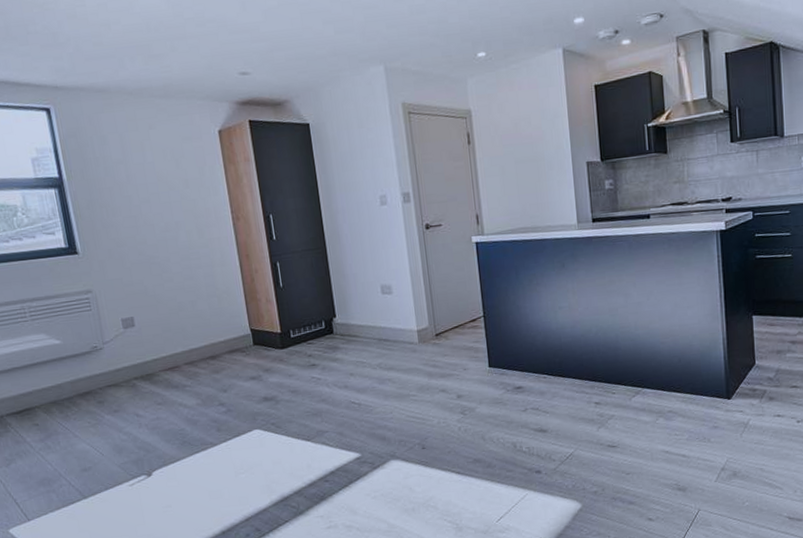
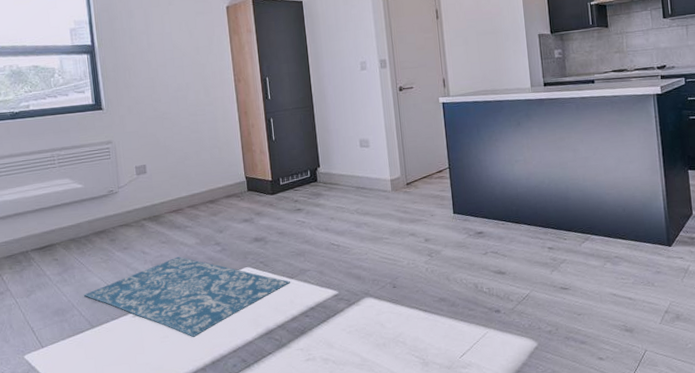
rug: none [71,419,306,506] -> present [83,256,290,337]

